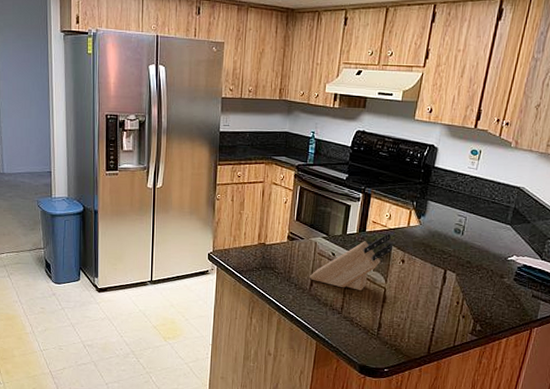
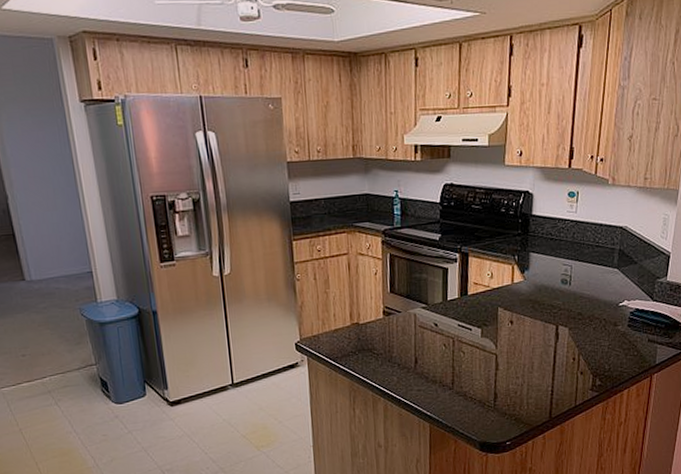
knife block: present [309,232,393,290] -> none [412,292,500,361]

